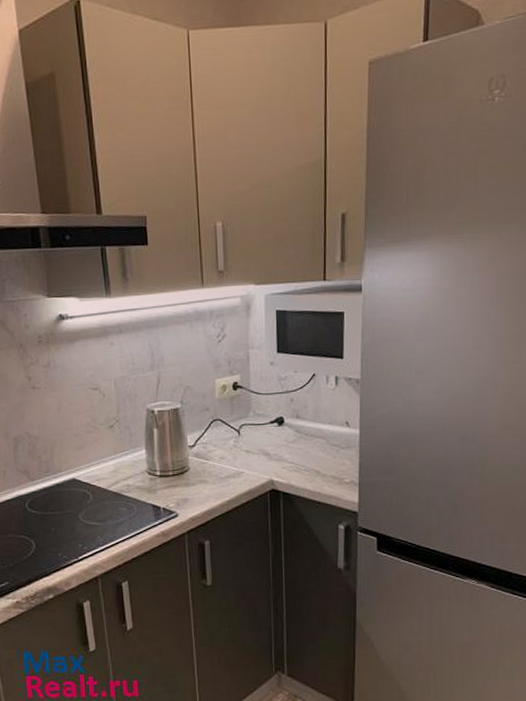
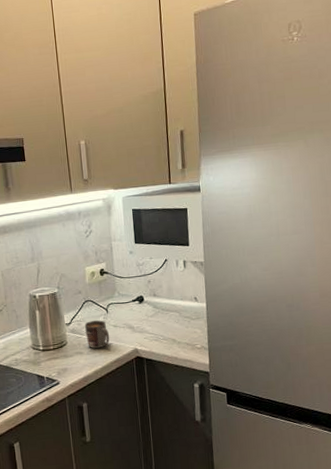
mug: none [211,444,240,478] -> present [85,320,110,349]

